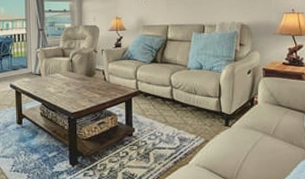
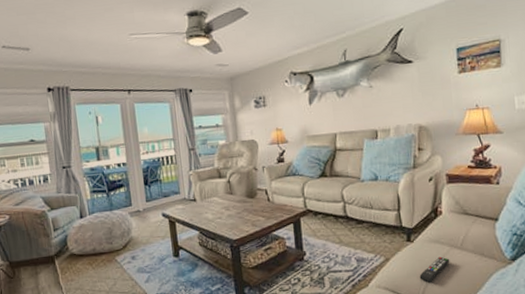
remote control: none [234,142,263,165] -> present [419,256,450,283]

